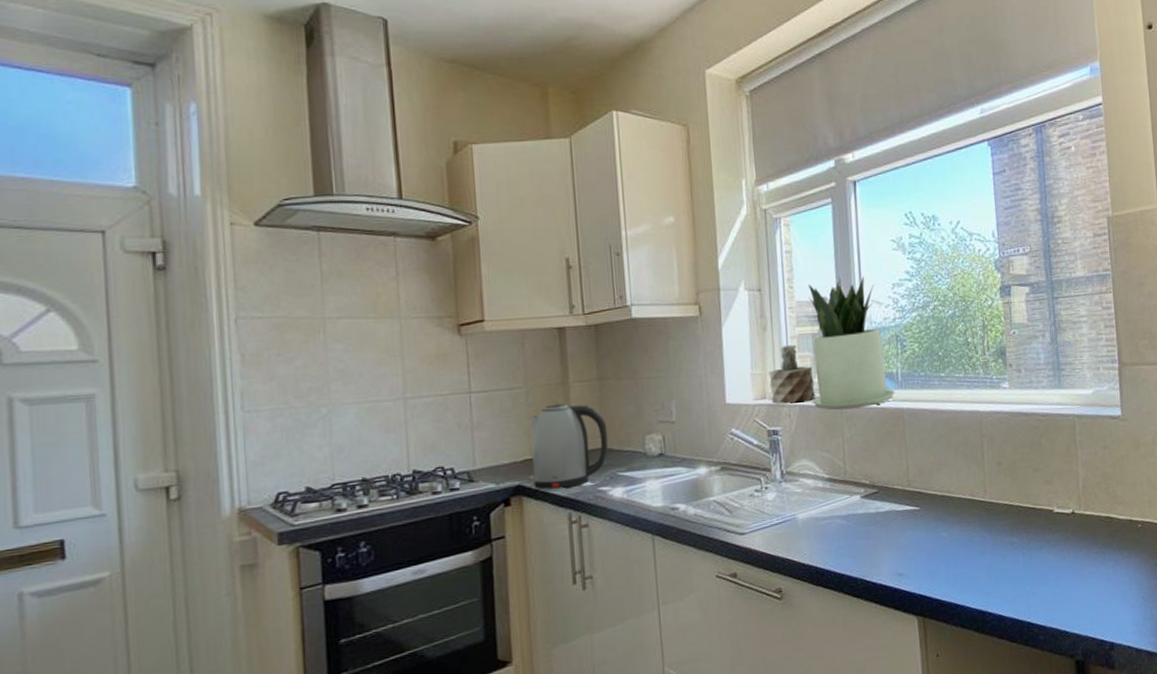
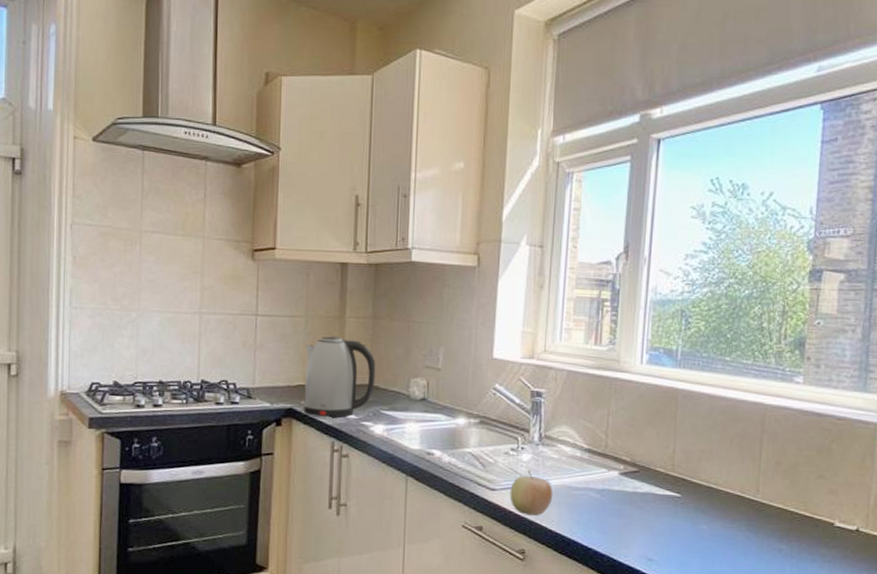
fruit: none [759,508,802,554] -> present [510,470,553,516]
succulent plant: present [769,344,816,405] -> none [539,306,587,367]
planter: present [808,276,895,410] -> none [581,243,672,382]

